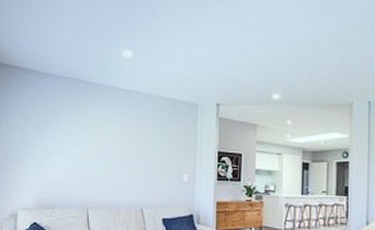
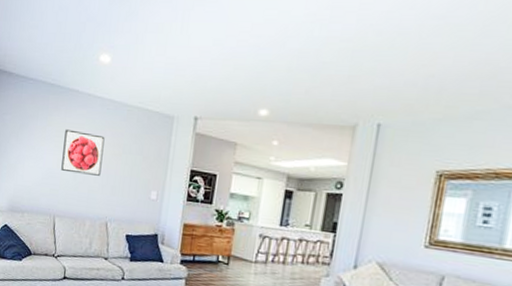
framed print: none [91,122,133,164] -> present [61,129,105,176]

